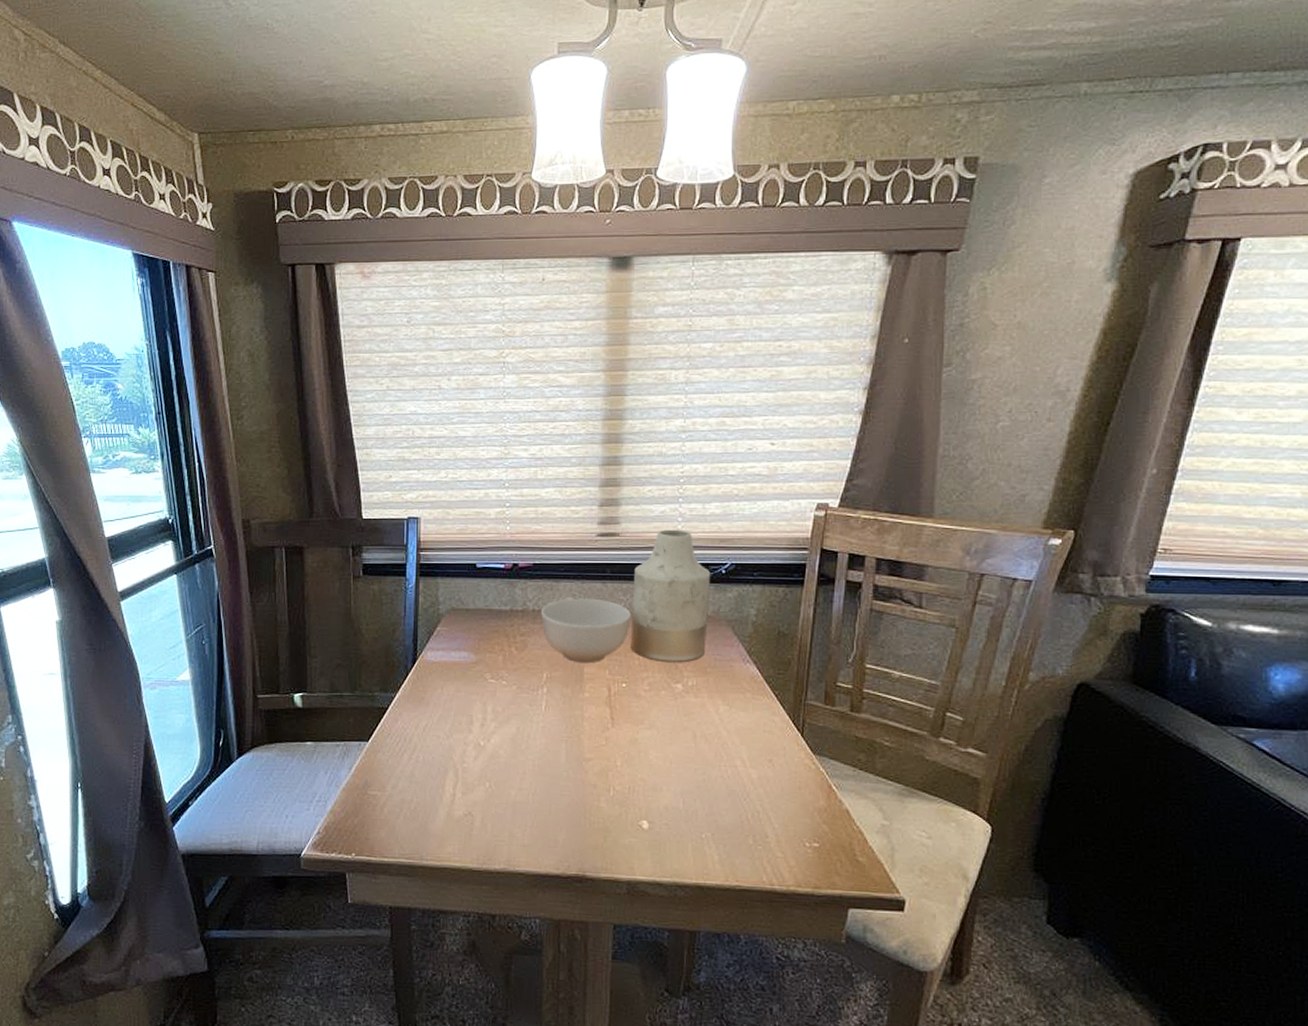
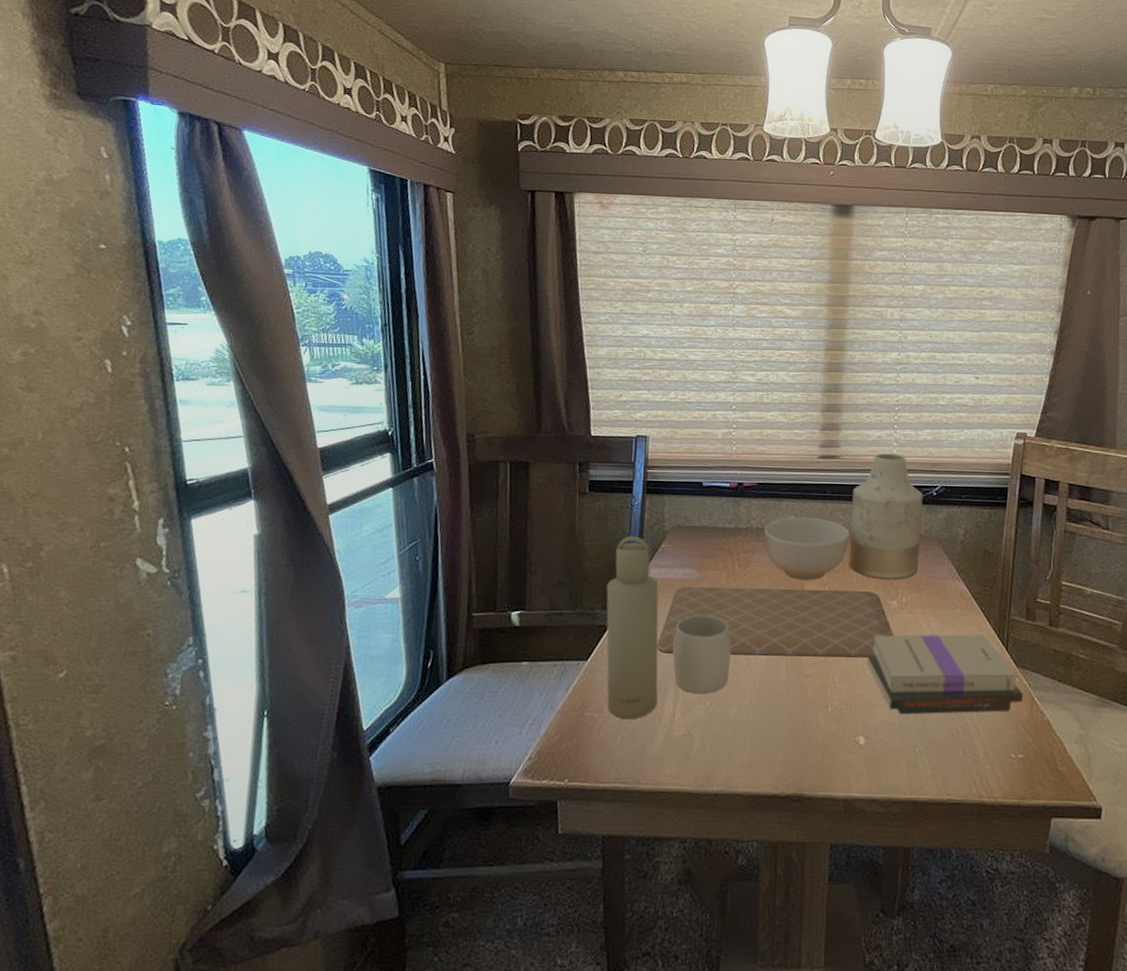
bottle: none [384,619,438,799] -> present [606,536,659,720]
placemat: none [436,670,678,742] -> present [657,587,893,658]
mug: none [450,697,510,776] -> present [672,614,731,694]
books: none [650,719,820,800] -> present [866,634,1024,715]

